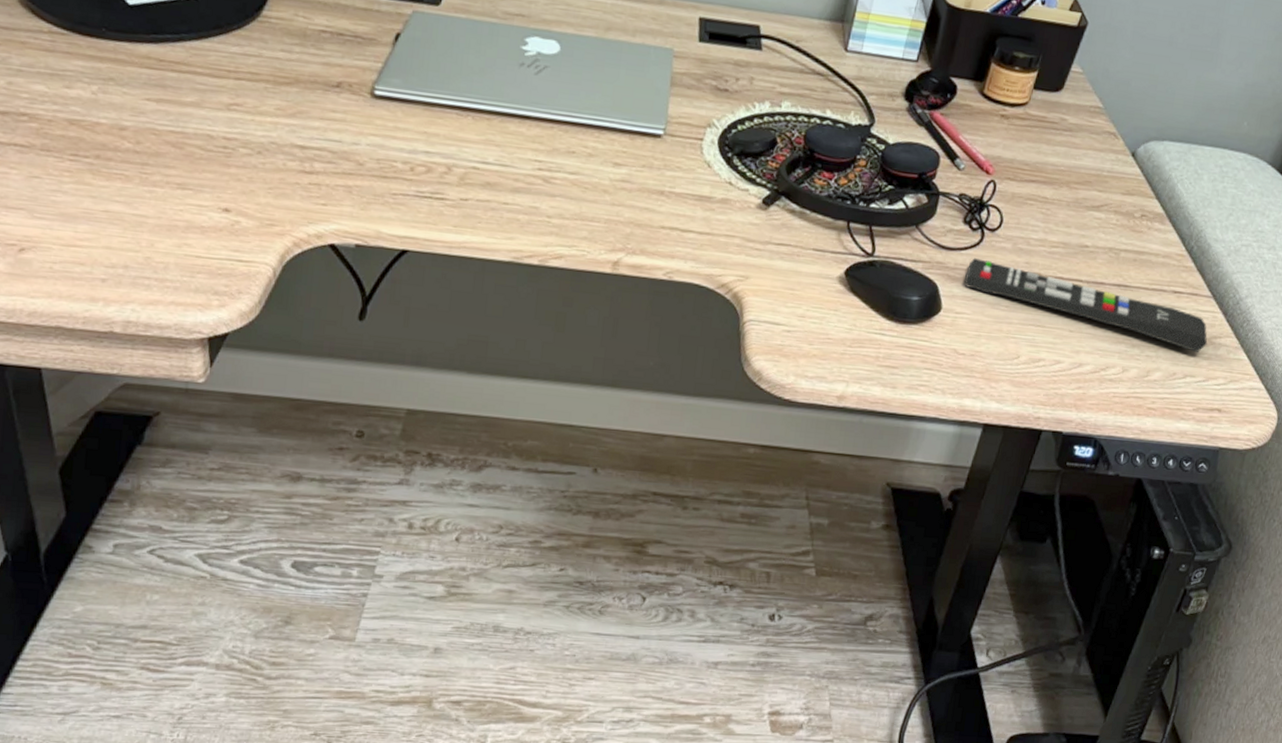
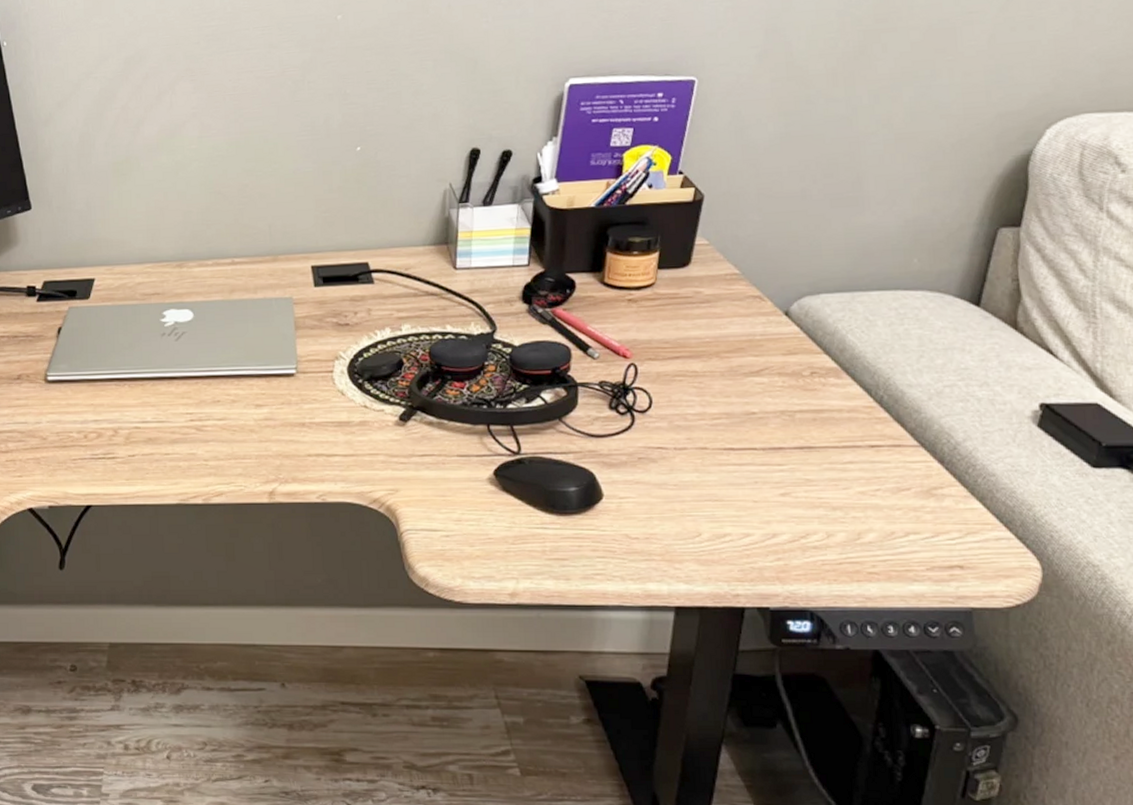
remote control: present [964,258,1208,353] -> none [622,441,927,508]

